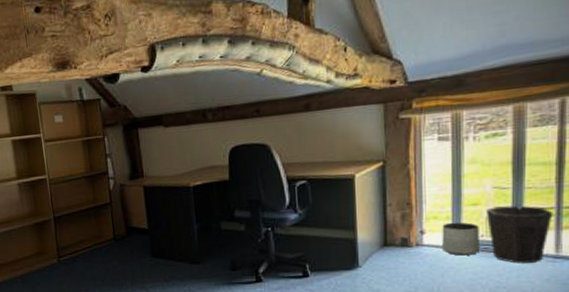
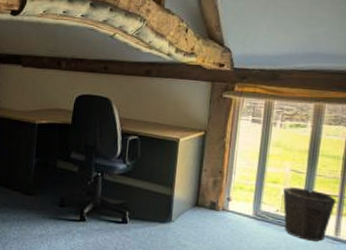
planter: present [442,222,479,256] -> none [244,194,276,226]

